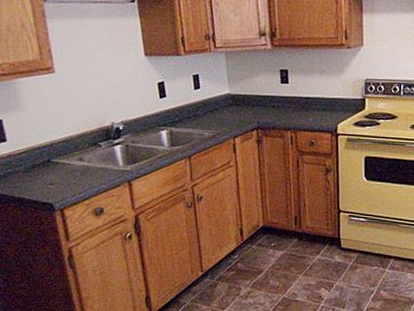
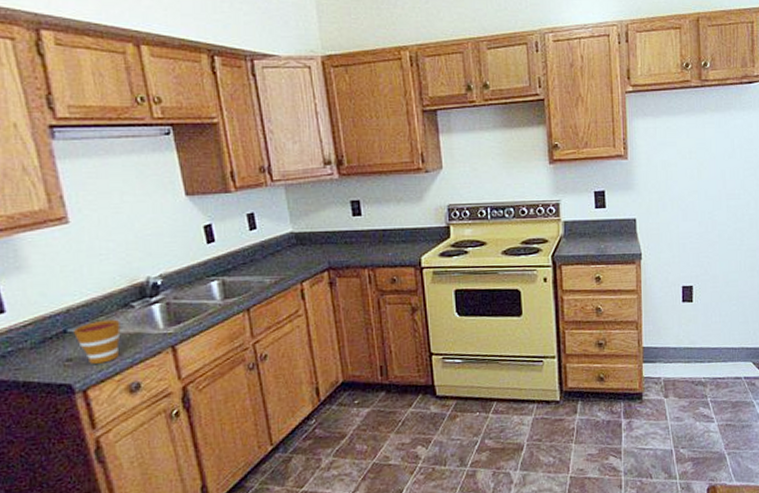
cup: none [56,154,90,189] -> present [74,319,121,364]

